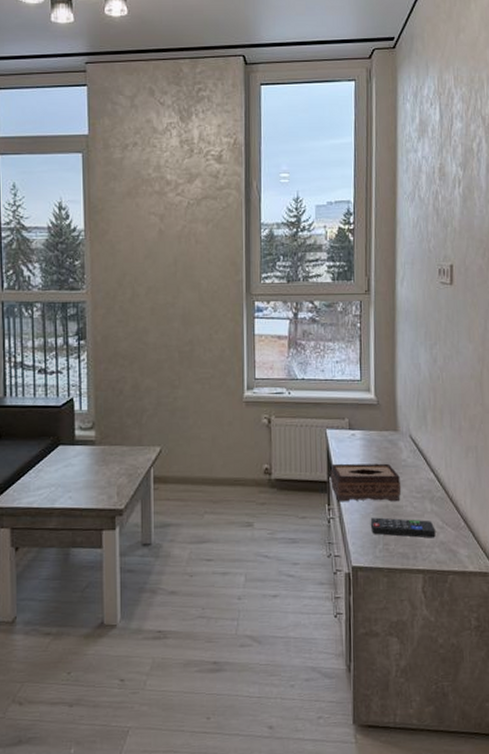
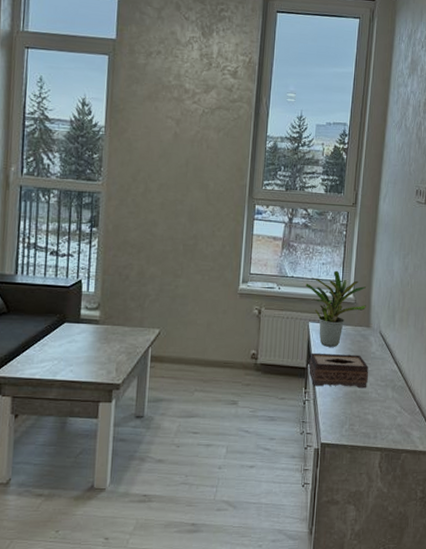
potted plant: none [319,368,392,456] -> present [305,270,367,347]
remote control: present [370,517,436,538] -> none [339,401,394,421]

